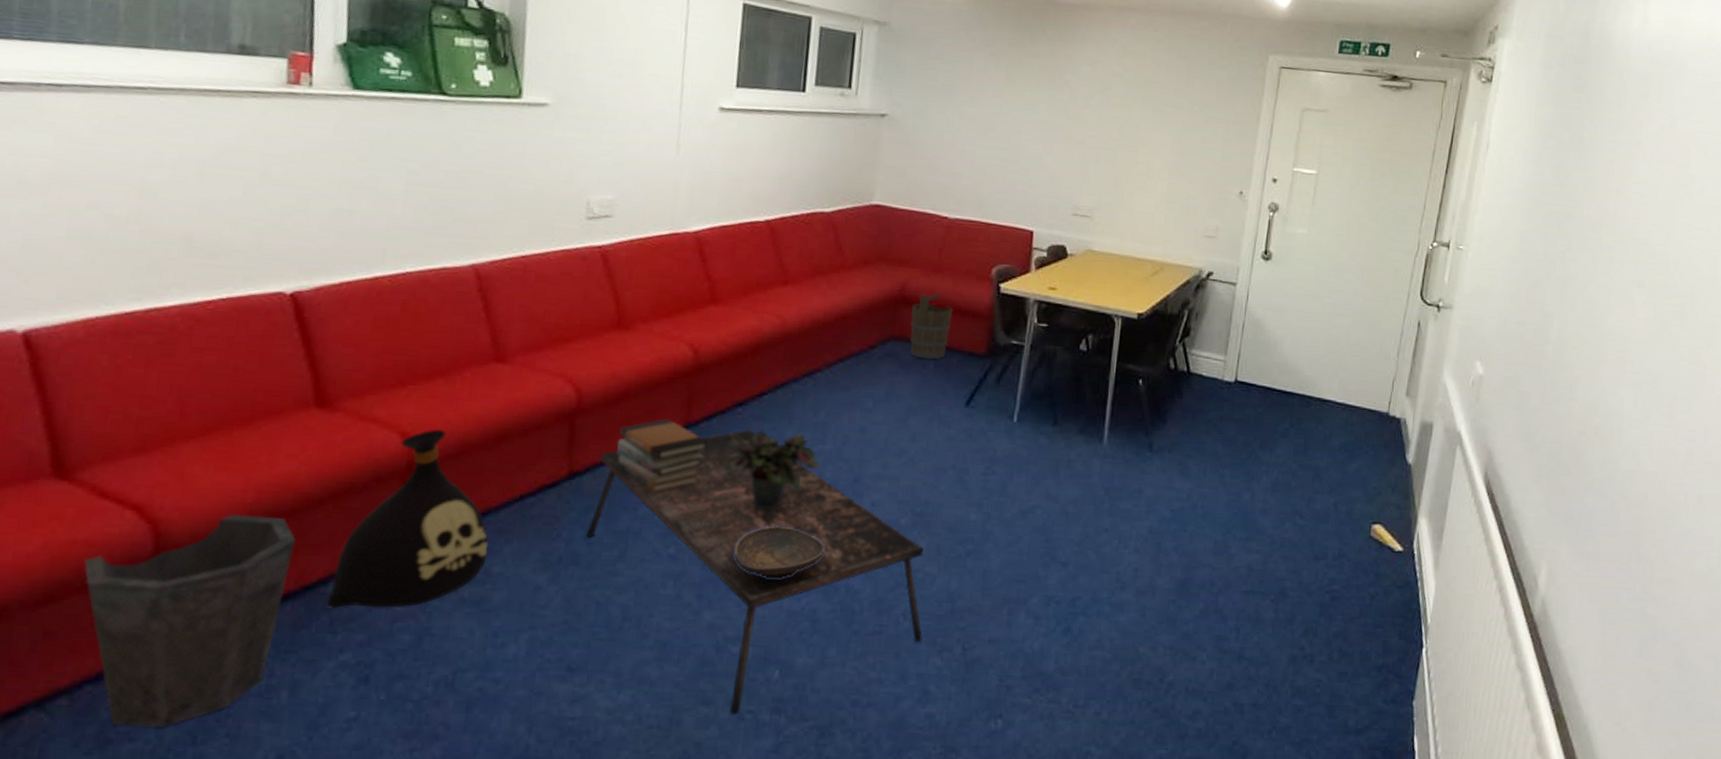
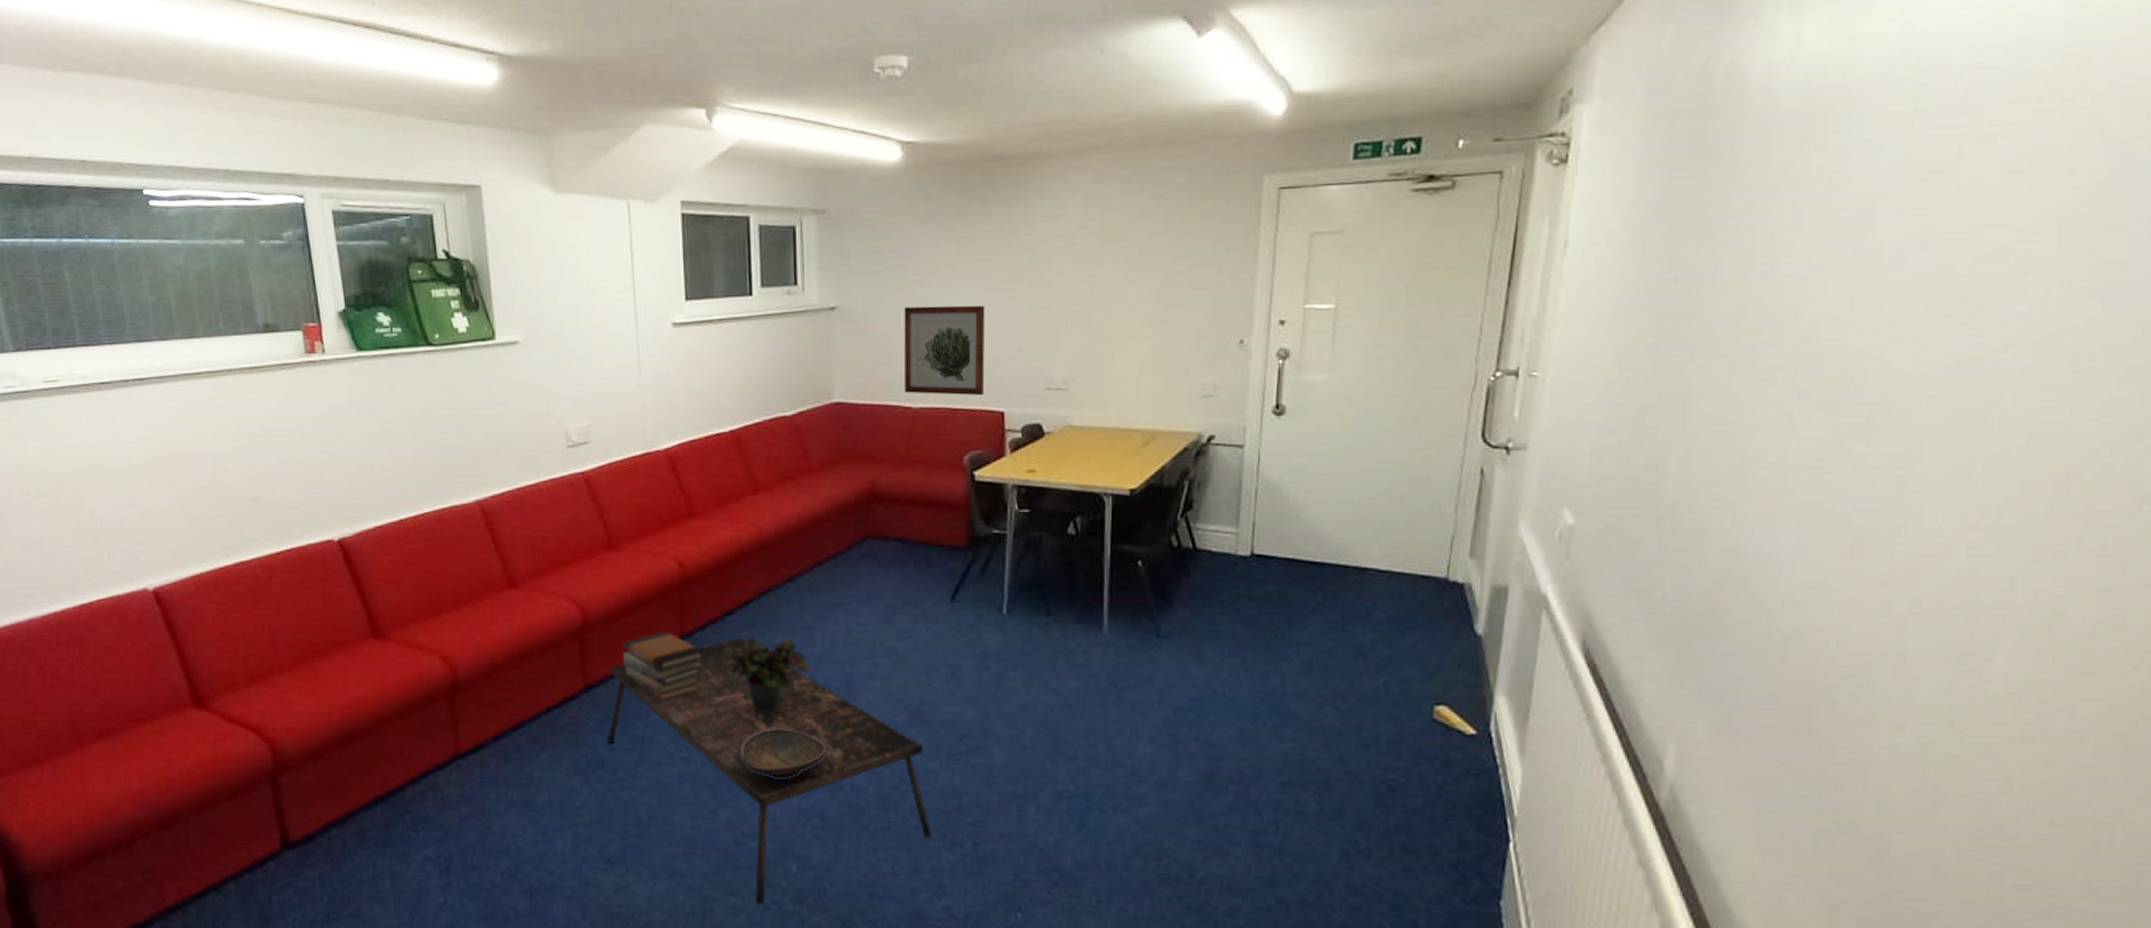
waste bin: present [83,513,295,727] -> none [226,732,375,908]
bag: present [327,428,489,608] -> none [407,651,528,810]
bucket: present [909,291,953,360] -> none [885,485,927,556]
wall art: none [943,123,1026,214] -> present [904,305,986,396]

